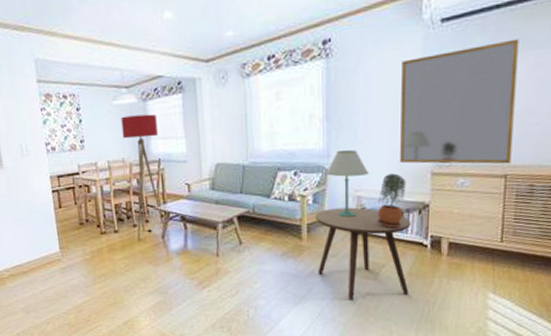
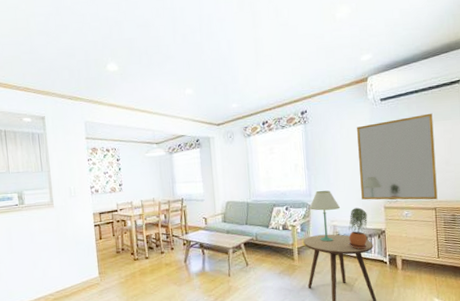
floor lamp: present [121,114,165,240] -> none [152,163,187,265]

